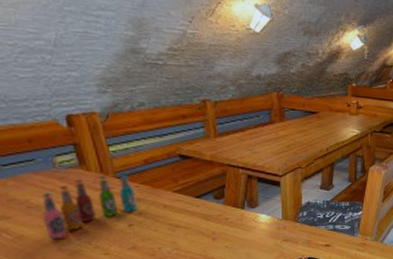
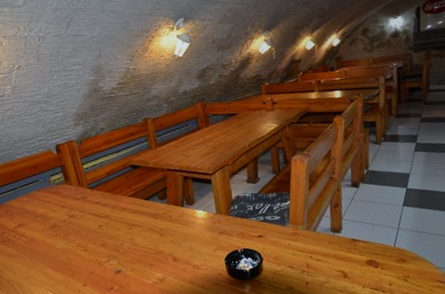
beer bottle: present [41,172,137,240] -> none [43,183,104,241]

